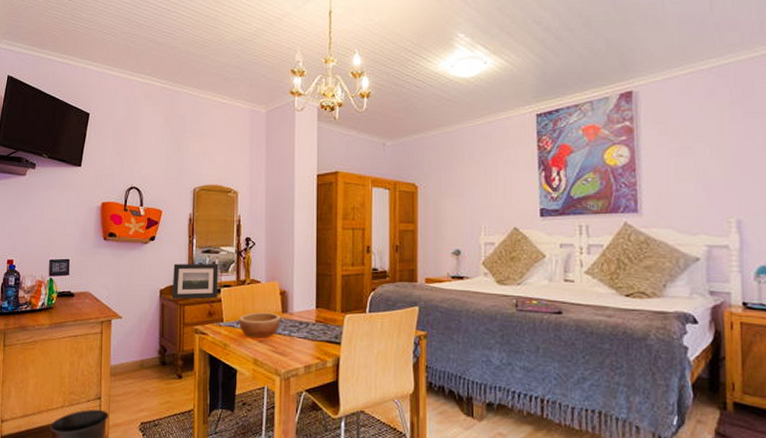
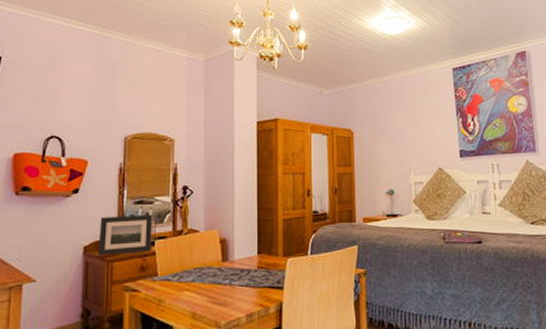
bowl: present [239,312,282,340] -> none [175,262,222,292]

